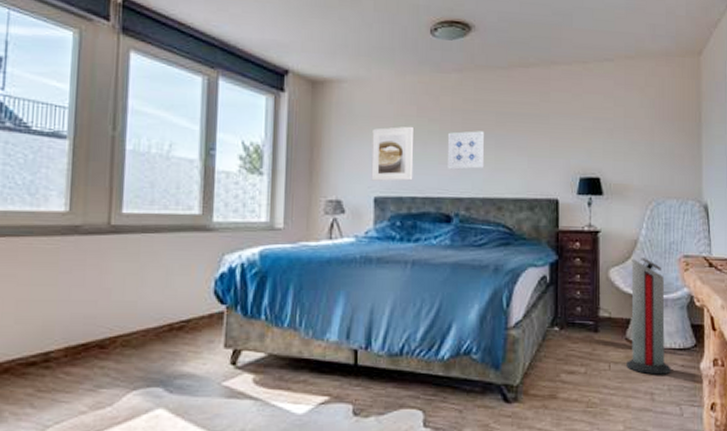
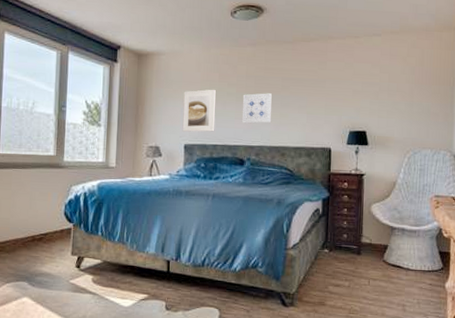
air purifier: present [626,258,671,375] -> none [383,196,421,291]

